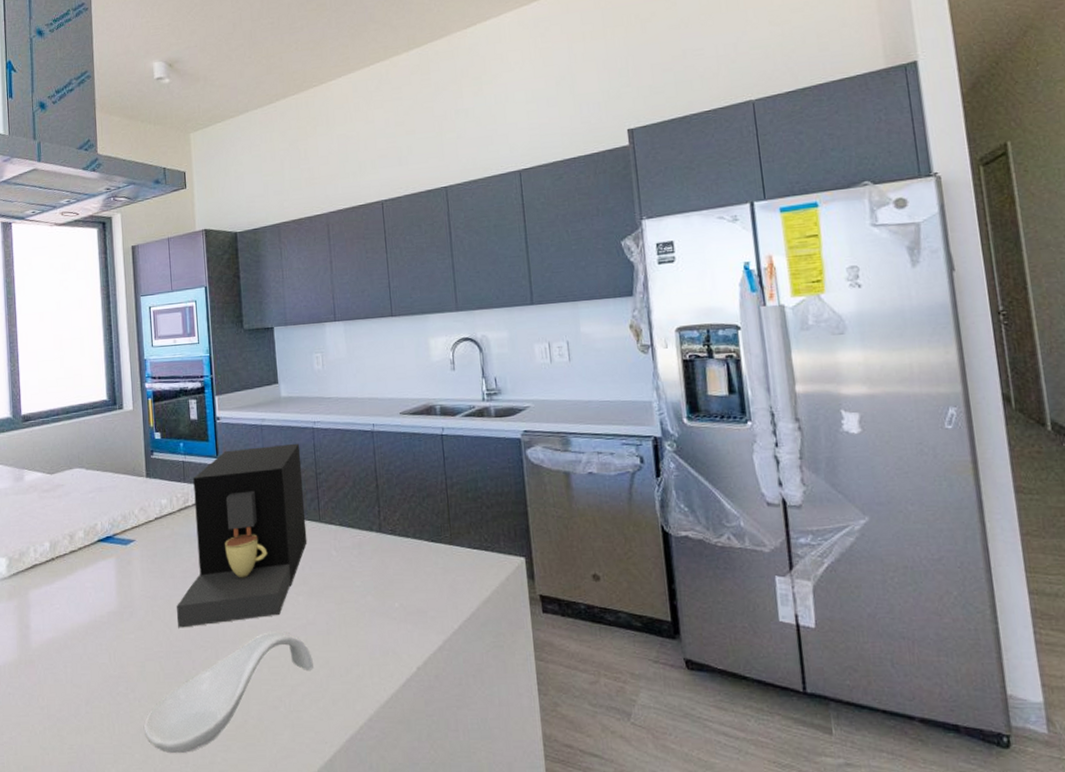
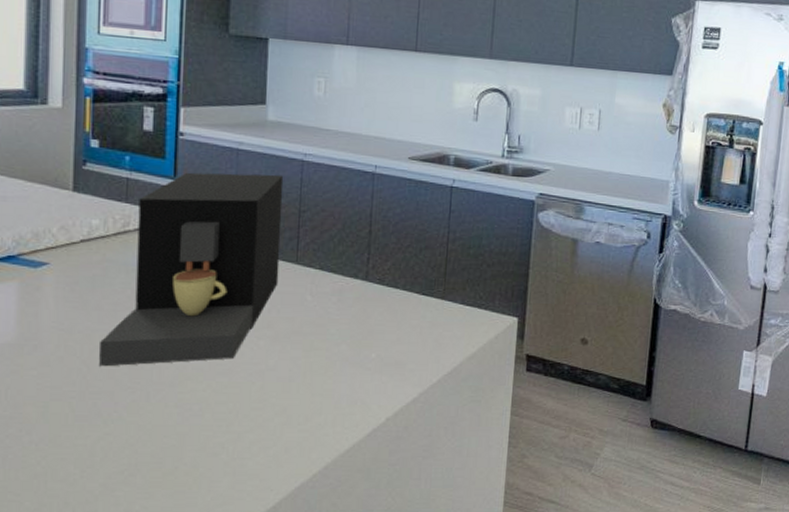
spoon rest: present [143,630,313,754] -> none [39,374,268,502]

